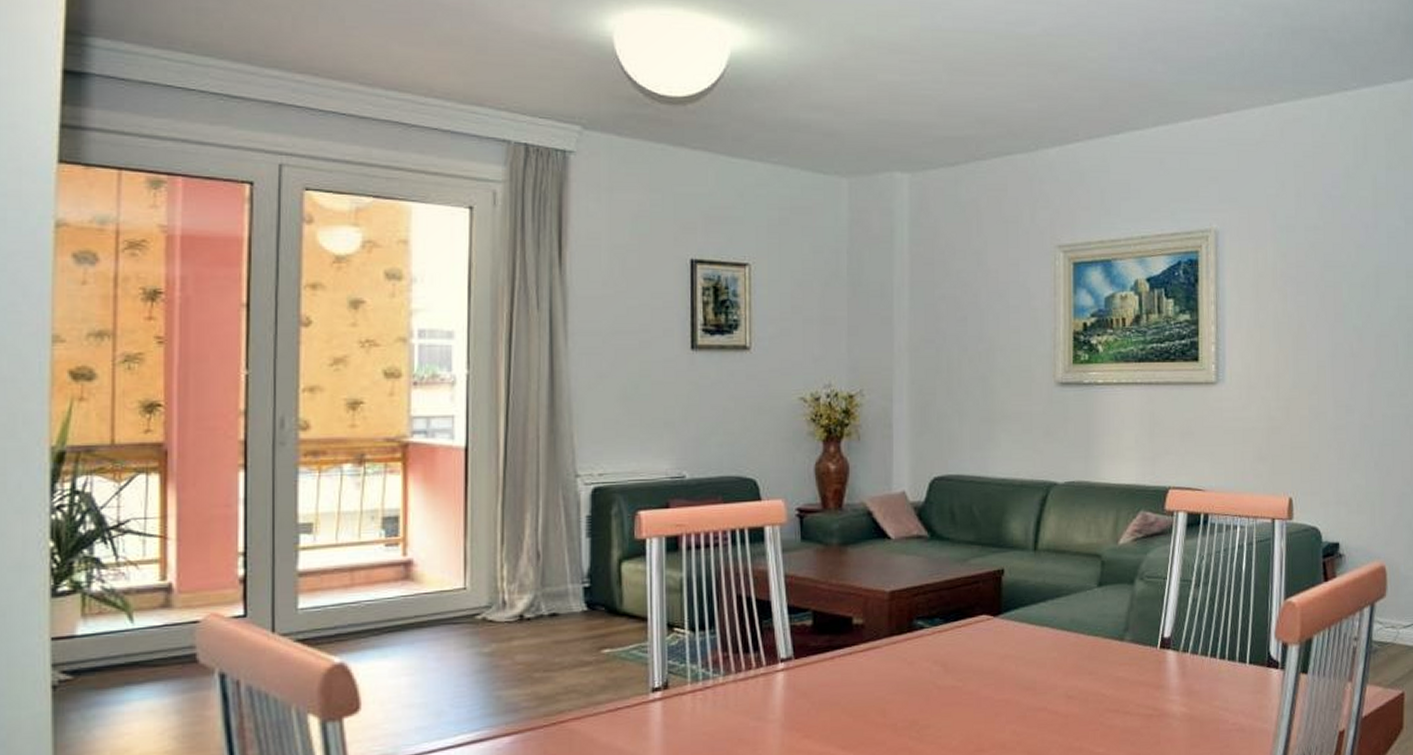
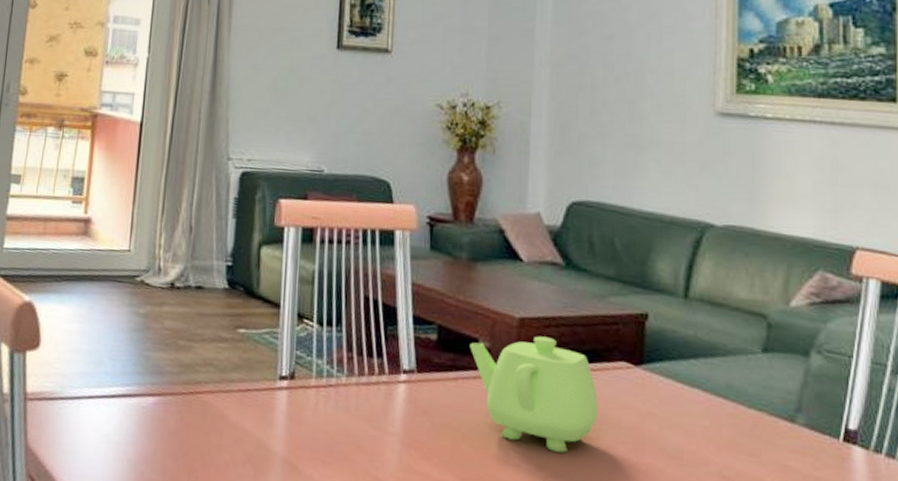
teapot: none [844,604,963,706] -> present [470,336,598,453]

